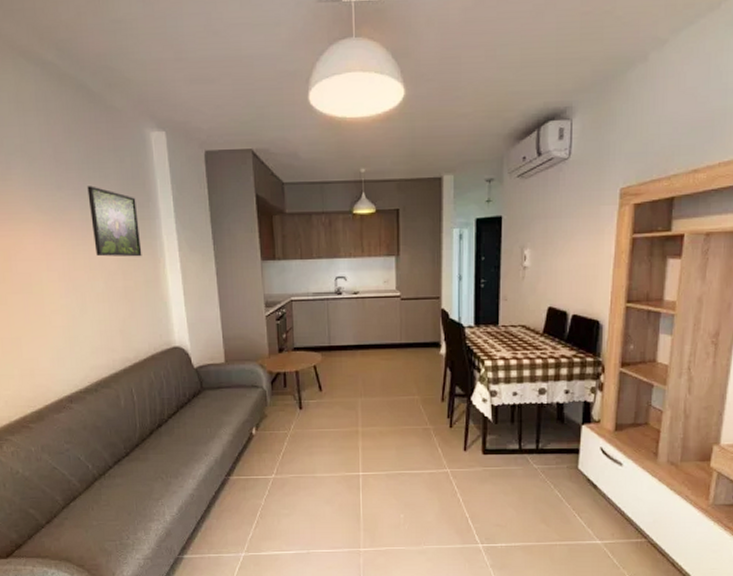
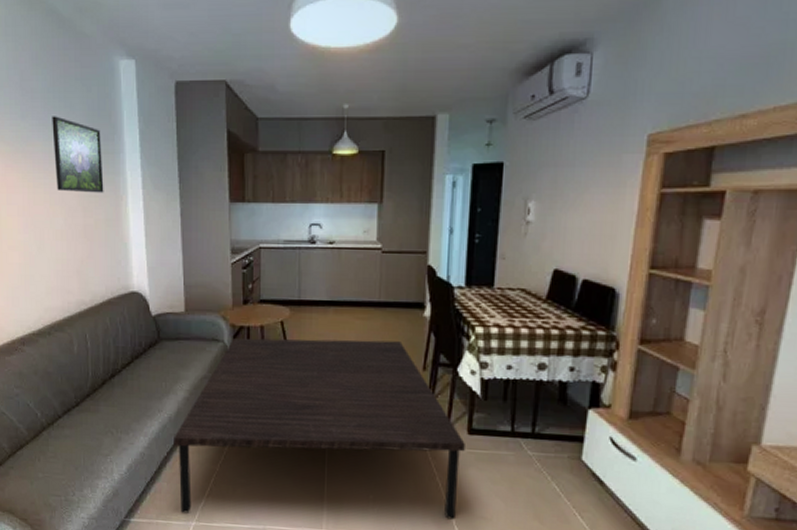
coffee table: none [220,377,481,546] -> present [174,338,465,520]

